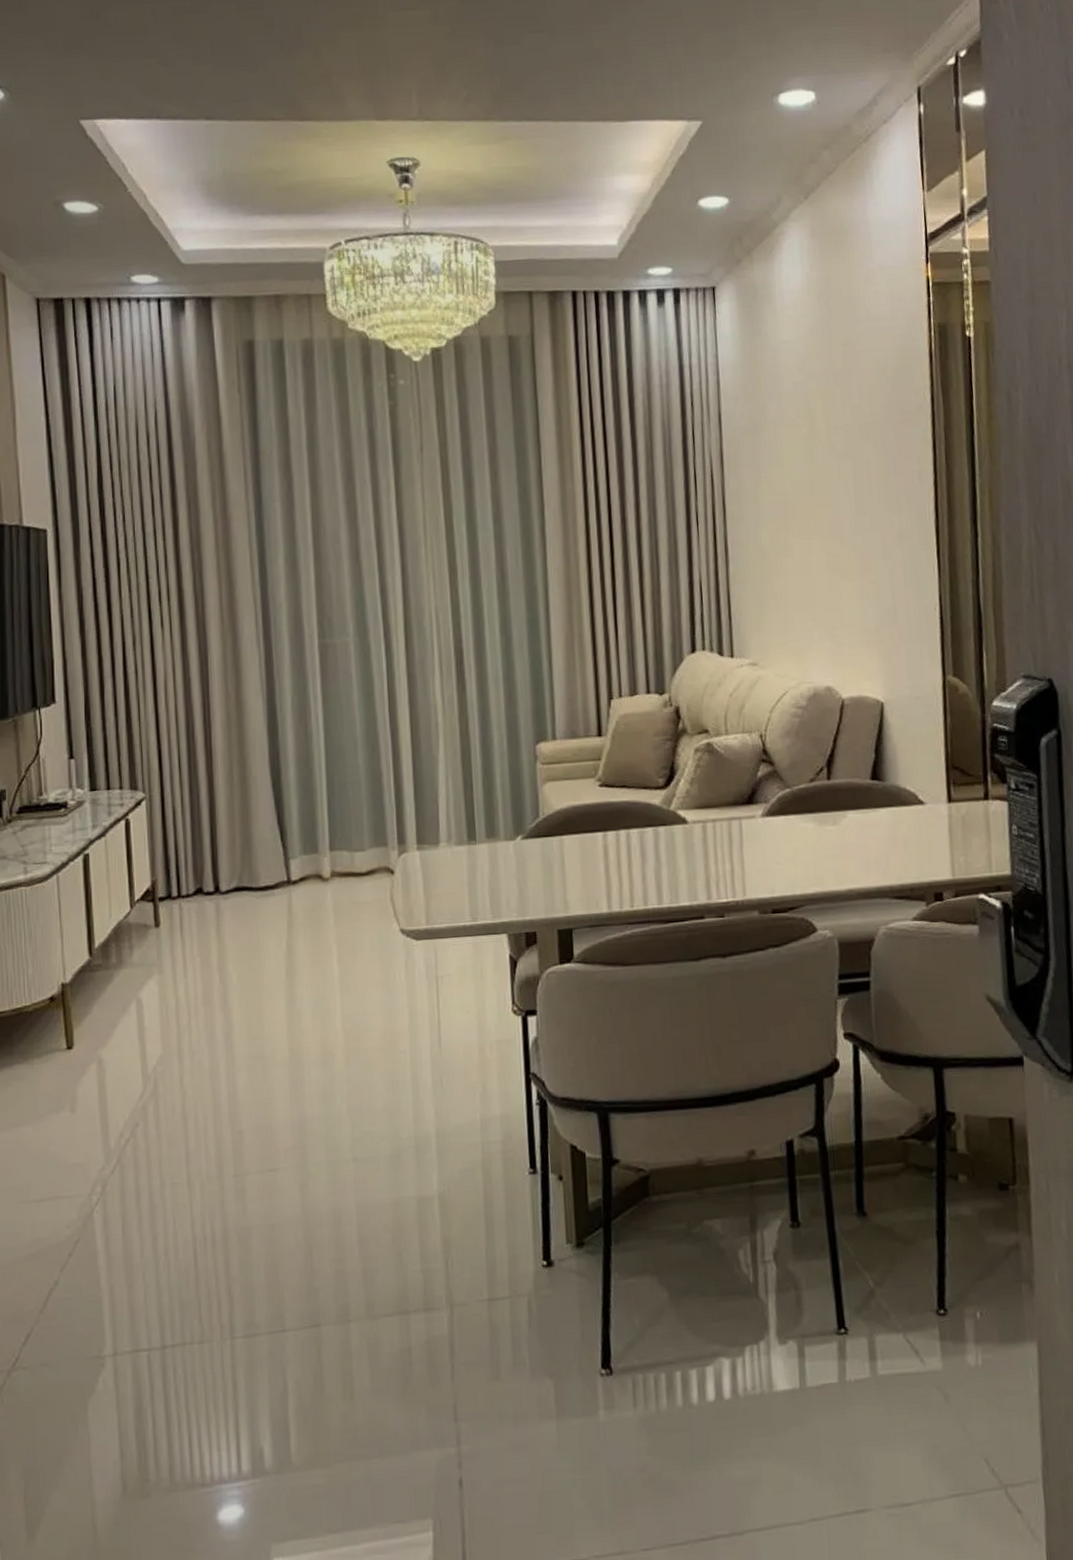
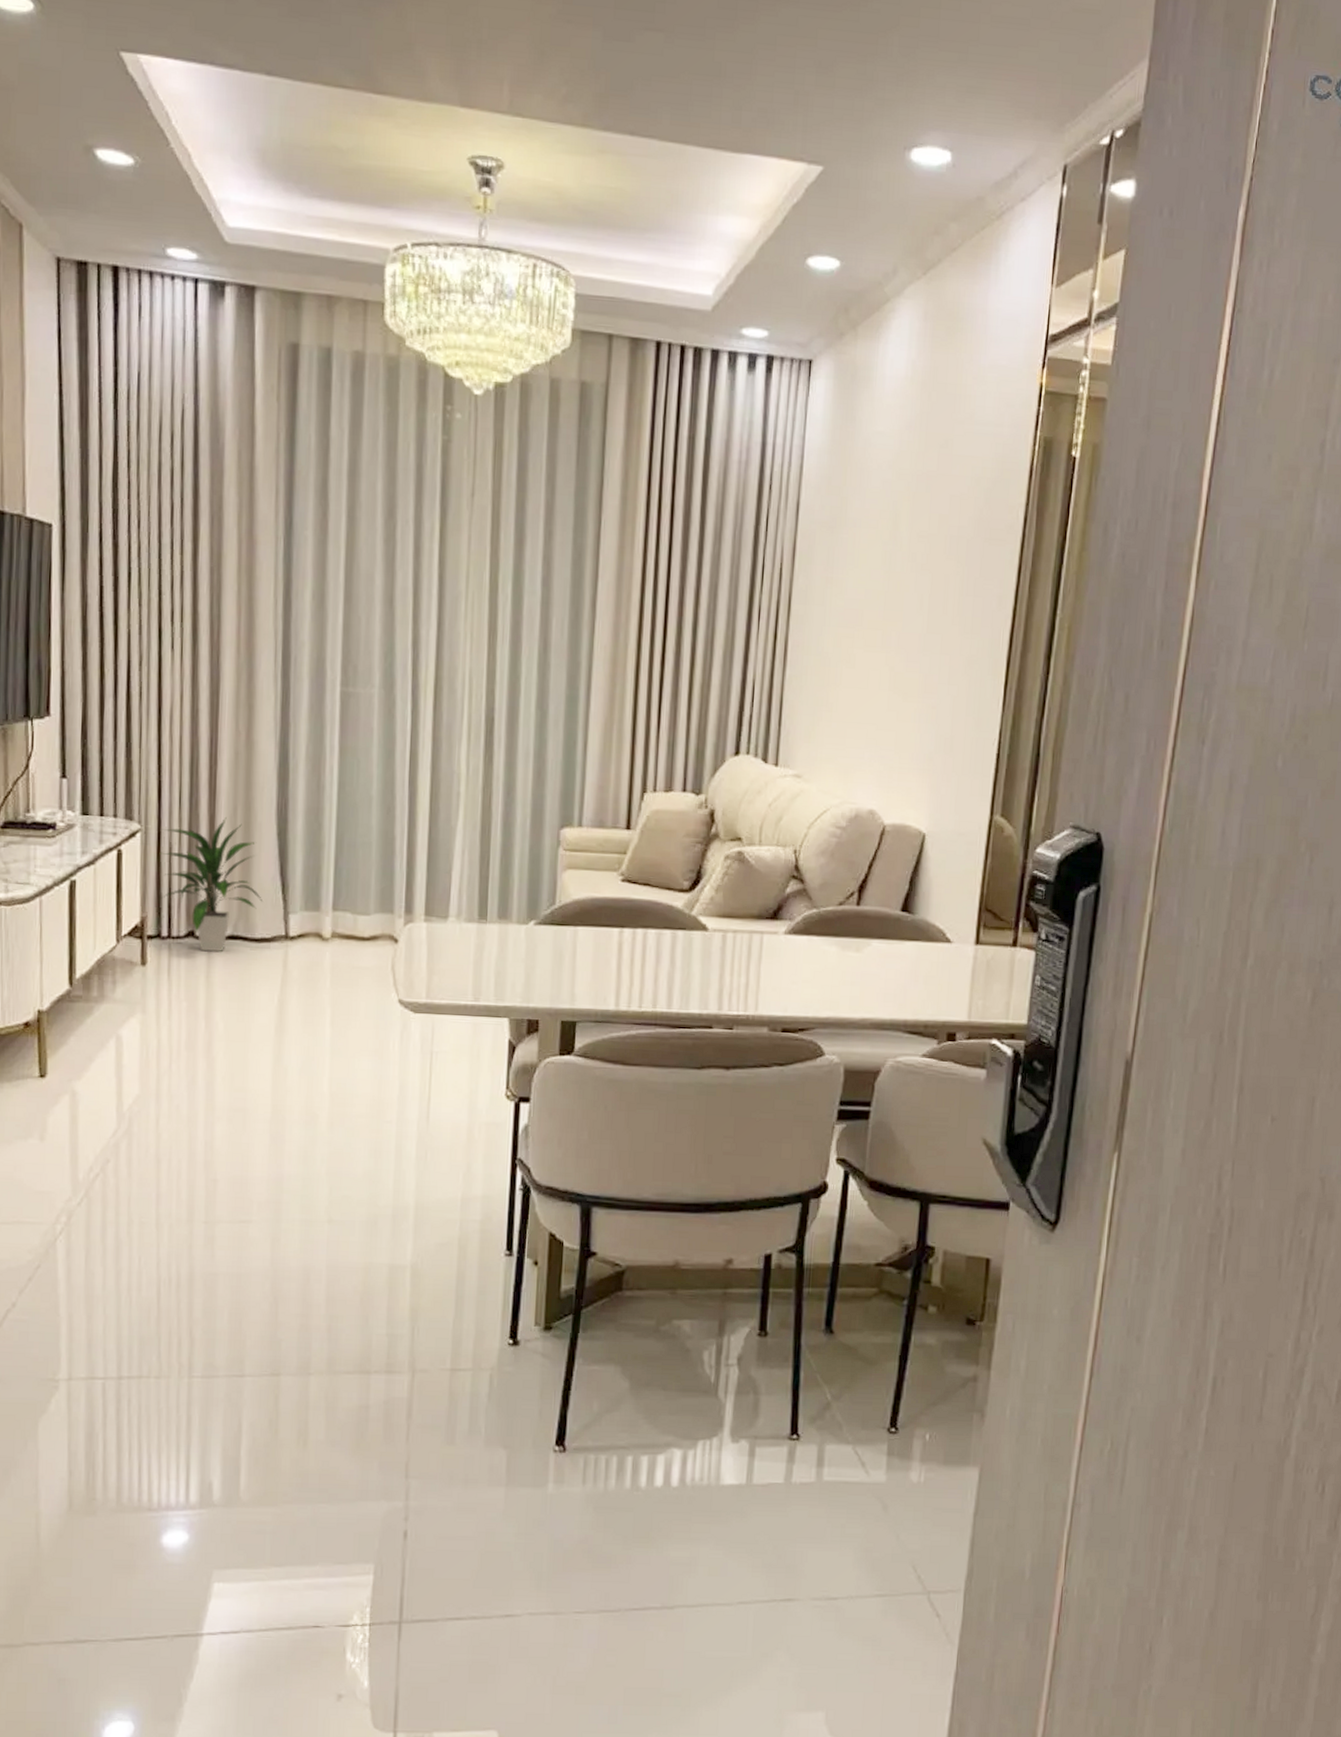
indoor plant: none [164,776,264,907] -> present [160,817,263,952]

